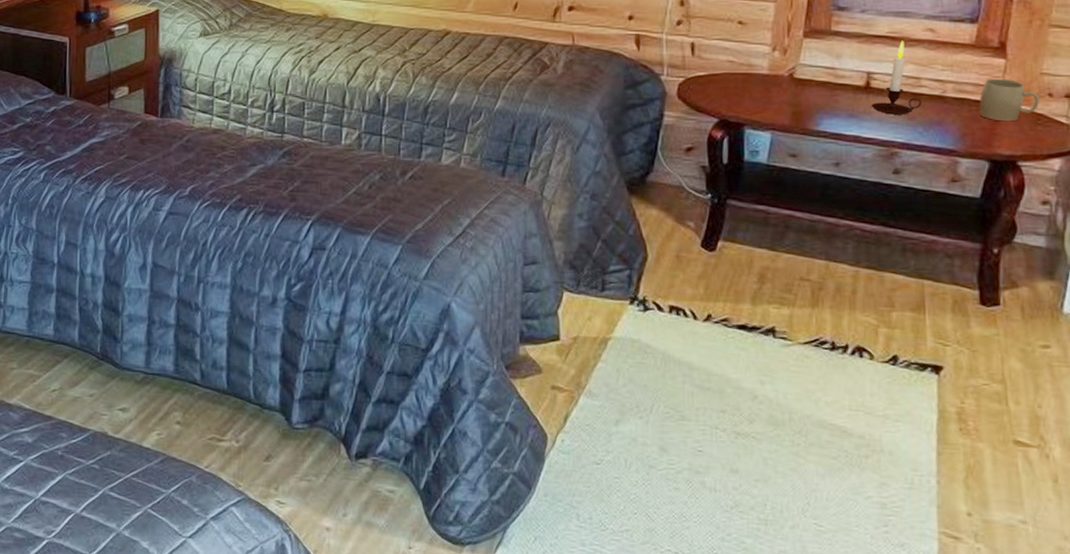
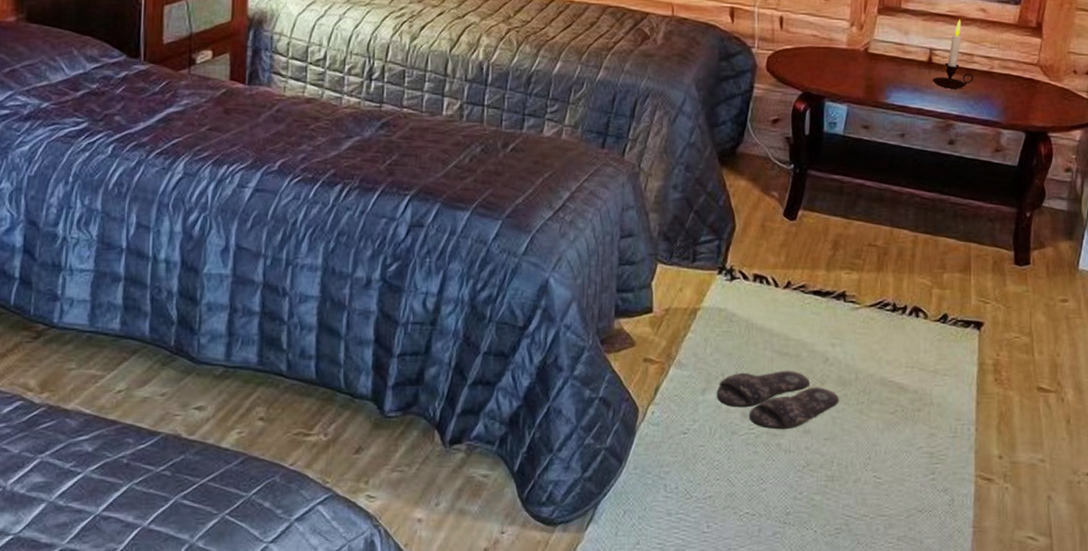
slippers: none [632,405,771,467] -> present [717,371,839,428]
mug: present [979,78,1040,122] -> none [1019,56,1067,96]

